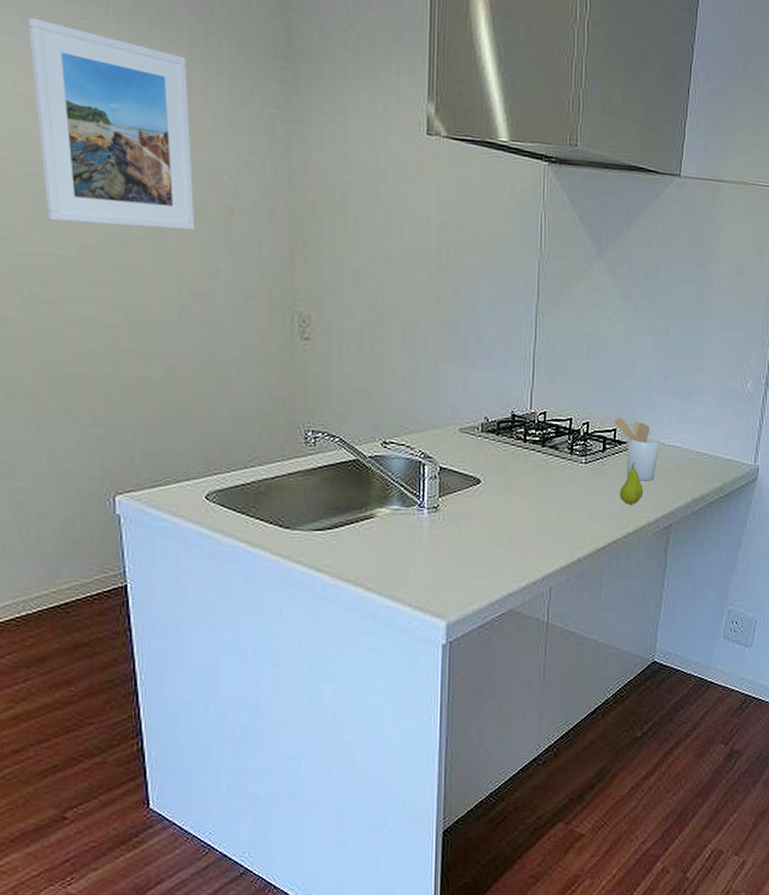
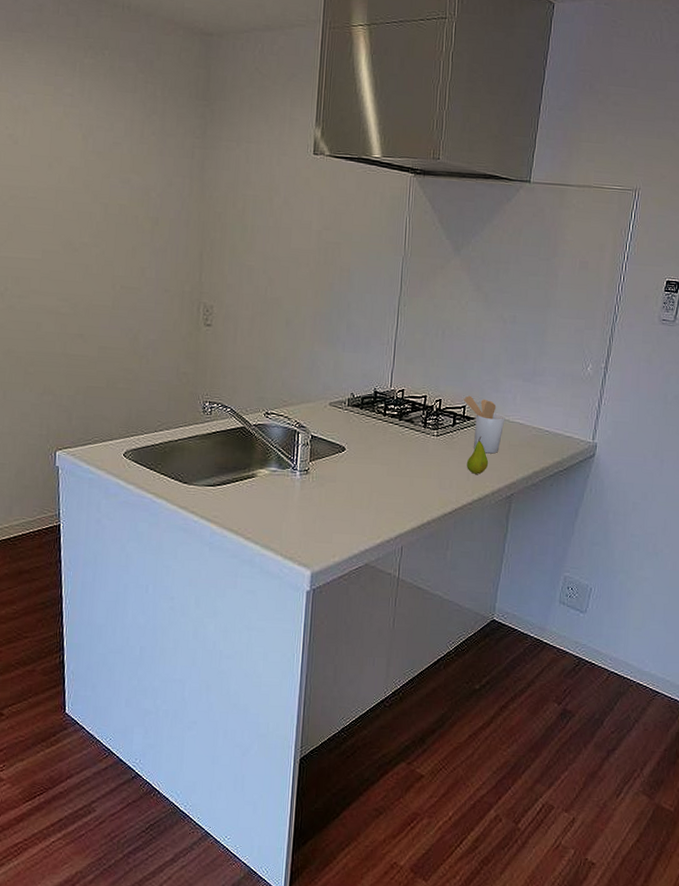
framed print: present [28,17,195,230] -> none [18,77,130,238]

